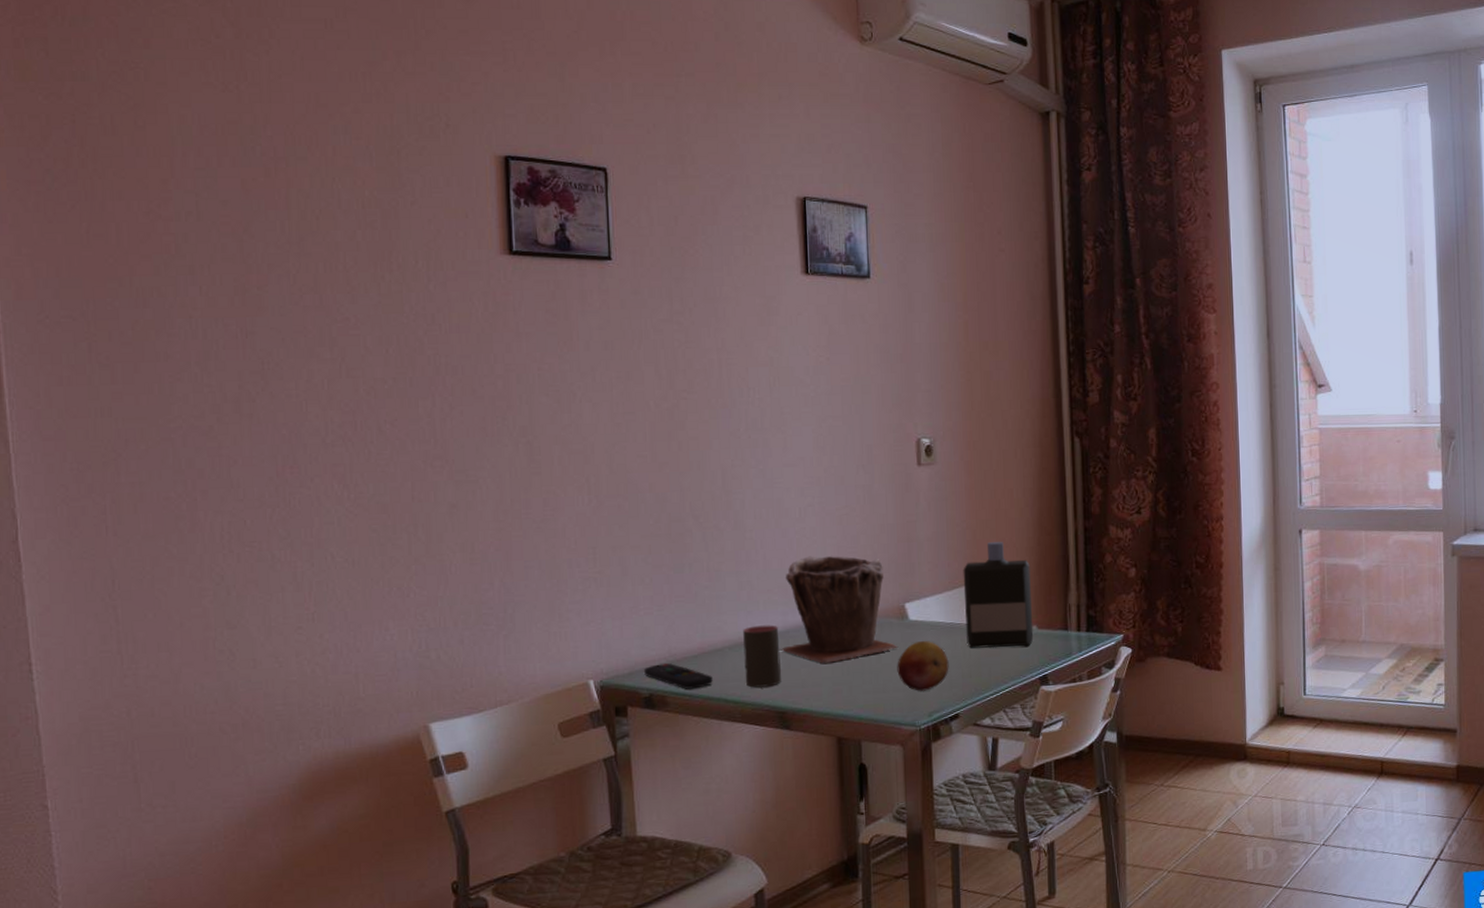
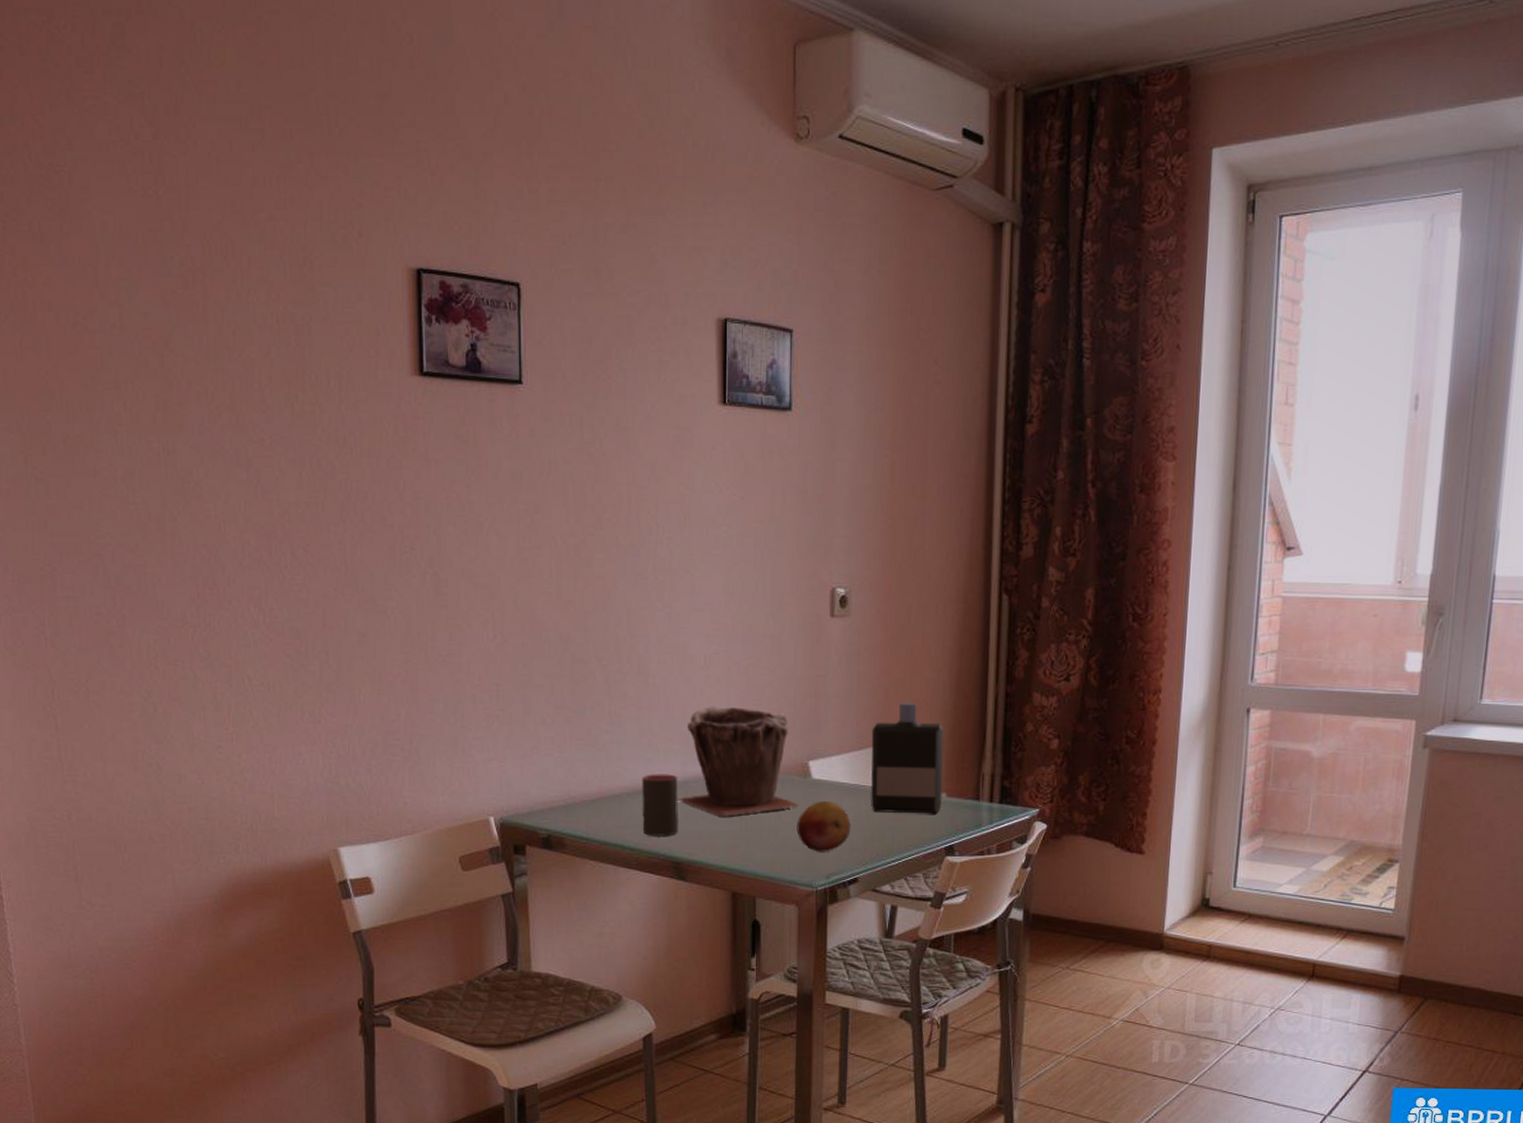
remote control: present [644,663,713,689] -> none [543,806,610,833]

